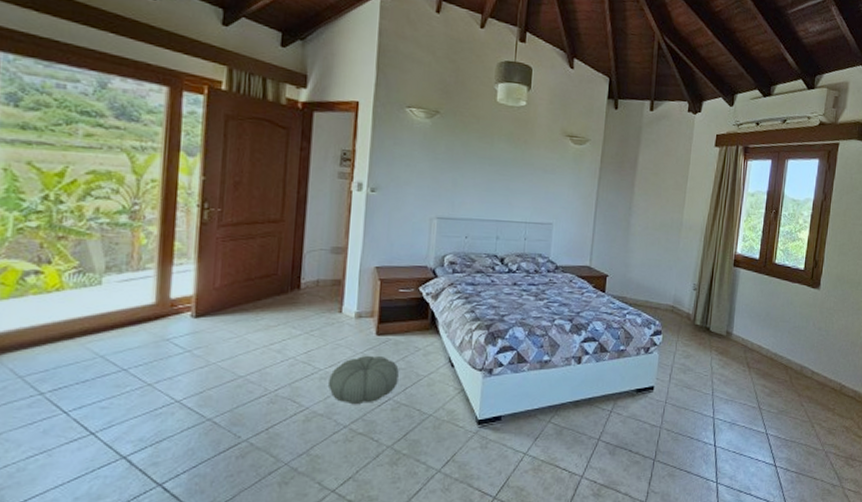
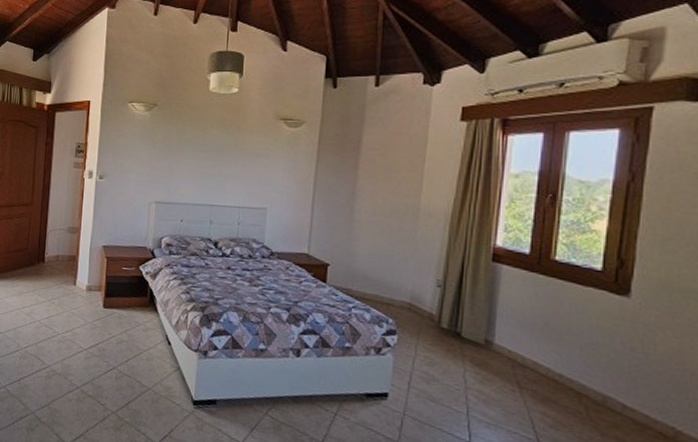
pouf: present [329,356,399,405] -> none [65,325,122,369]

